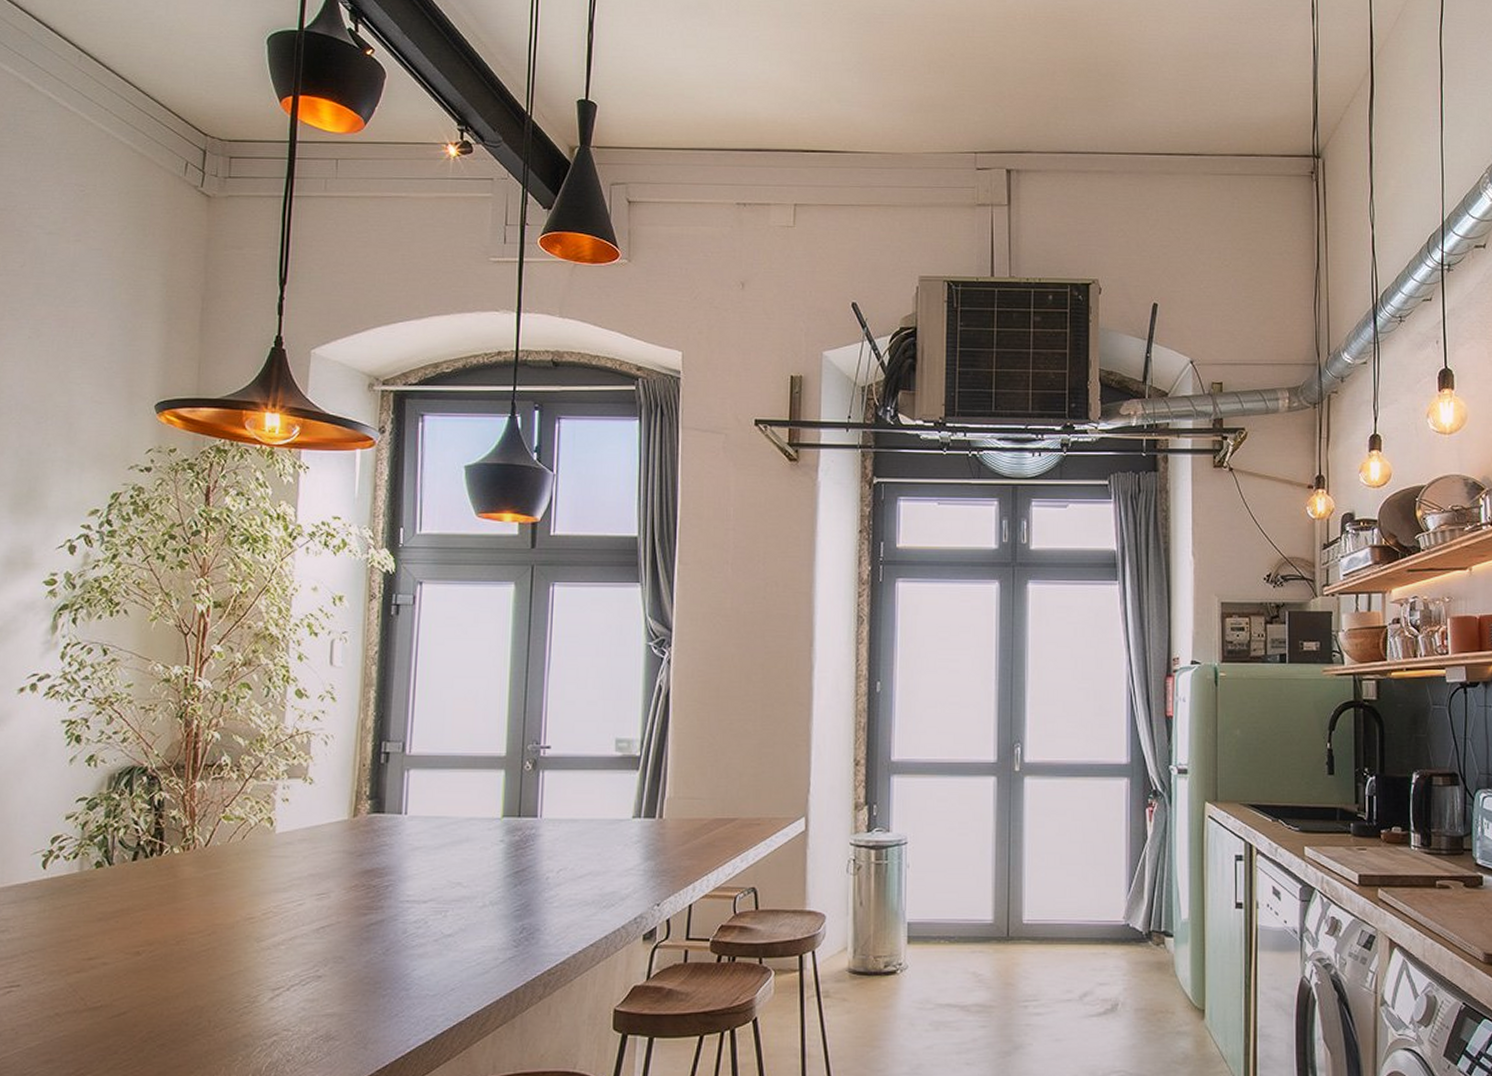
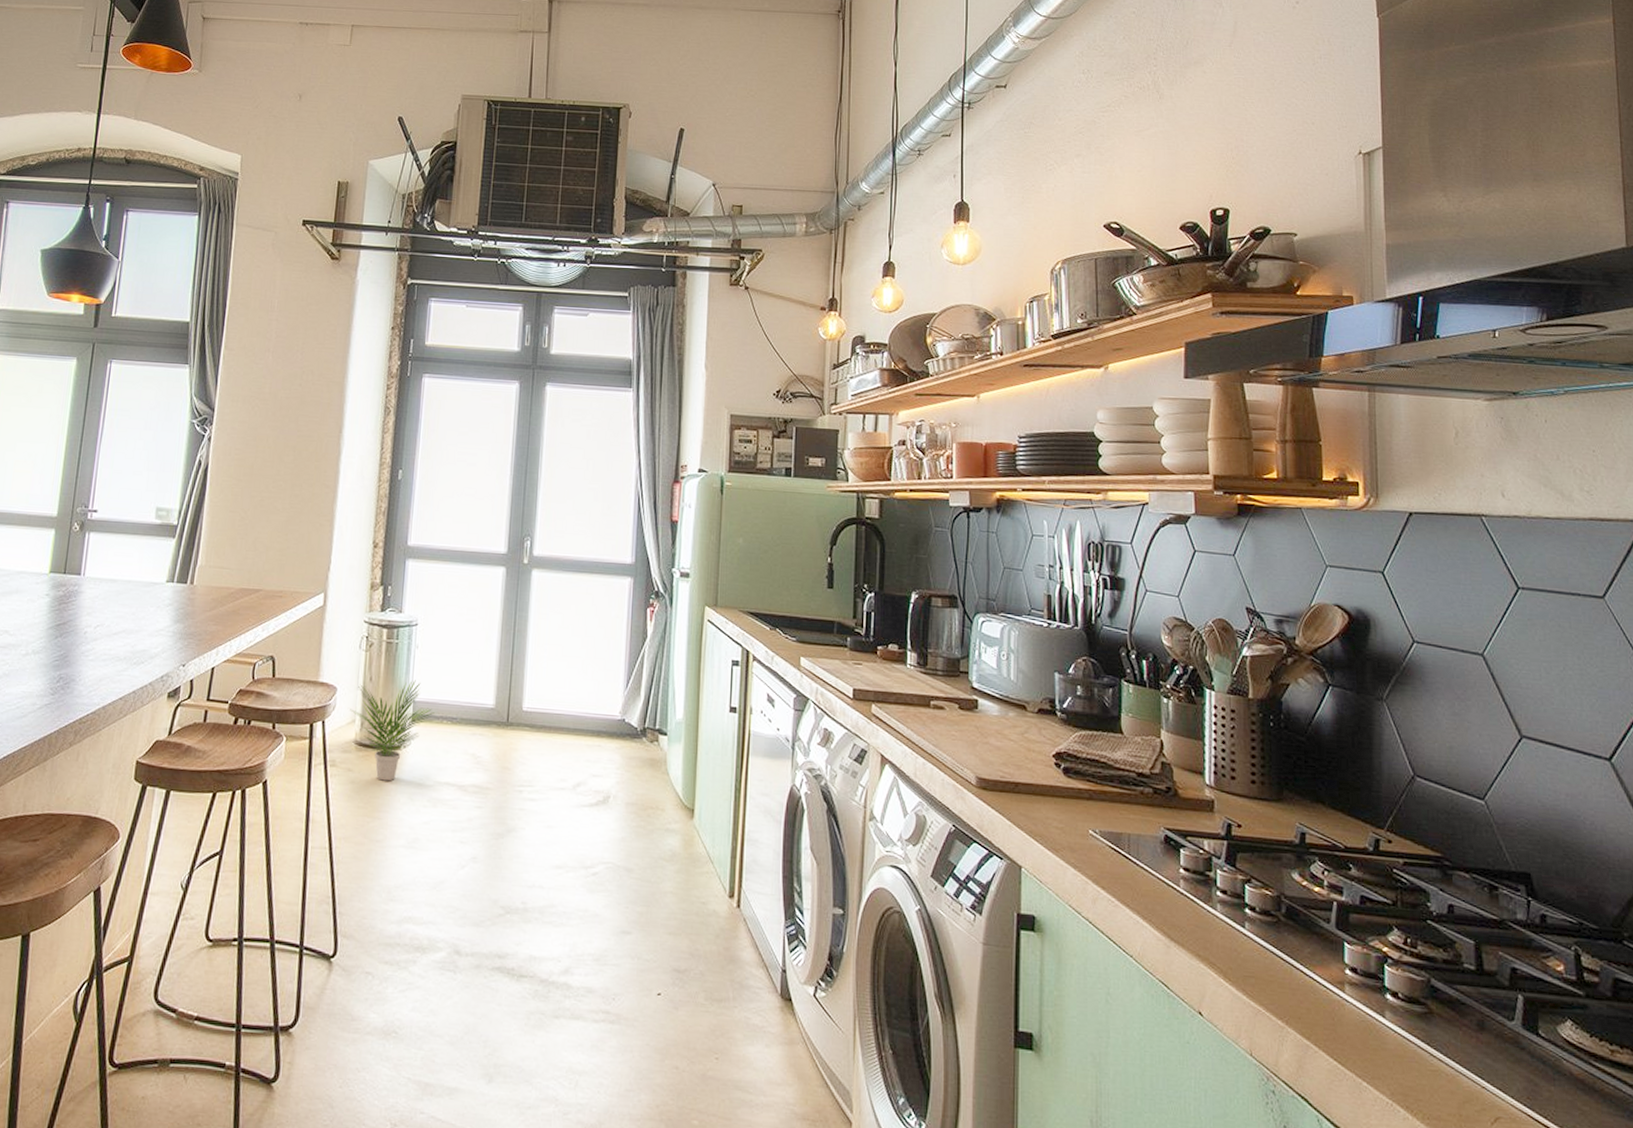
potted plant: none [841,901,931,1008] -> present [350,680,434,781]

